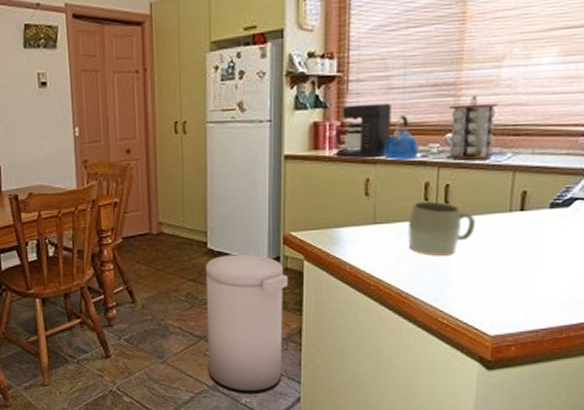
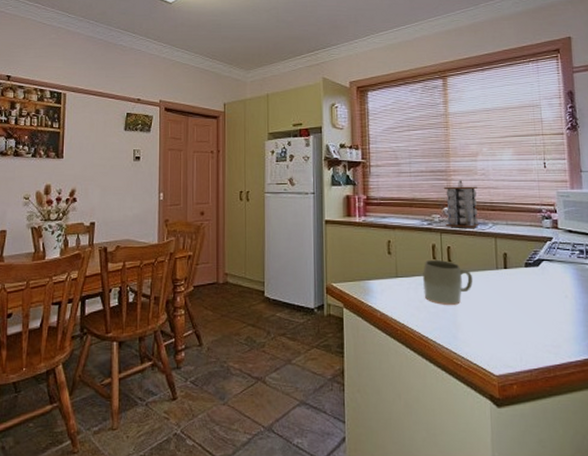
pedal bin: present [203,254,288,395] -> none [260,302,331,435]
coffee maker: present [335,103,391,159] -> none [363,183,403,225]
kettle: present [383,116,420,160] -> none [399,193,426,226]

